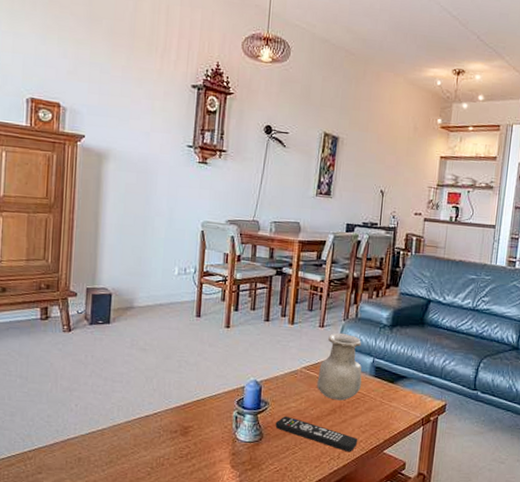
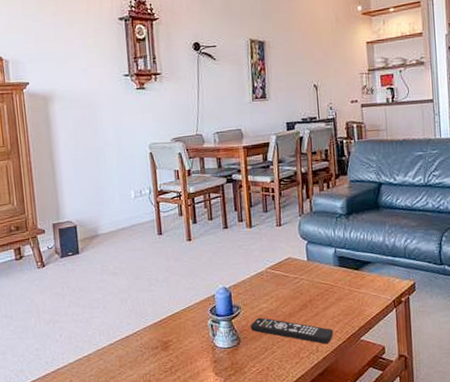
vase: present [317,332,362,401] -> none [283,228,328,295]

